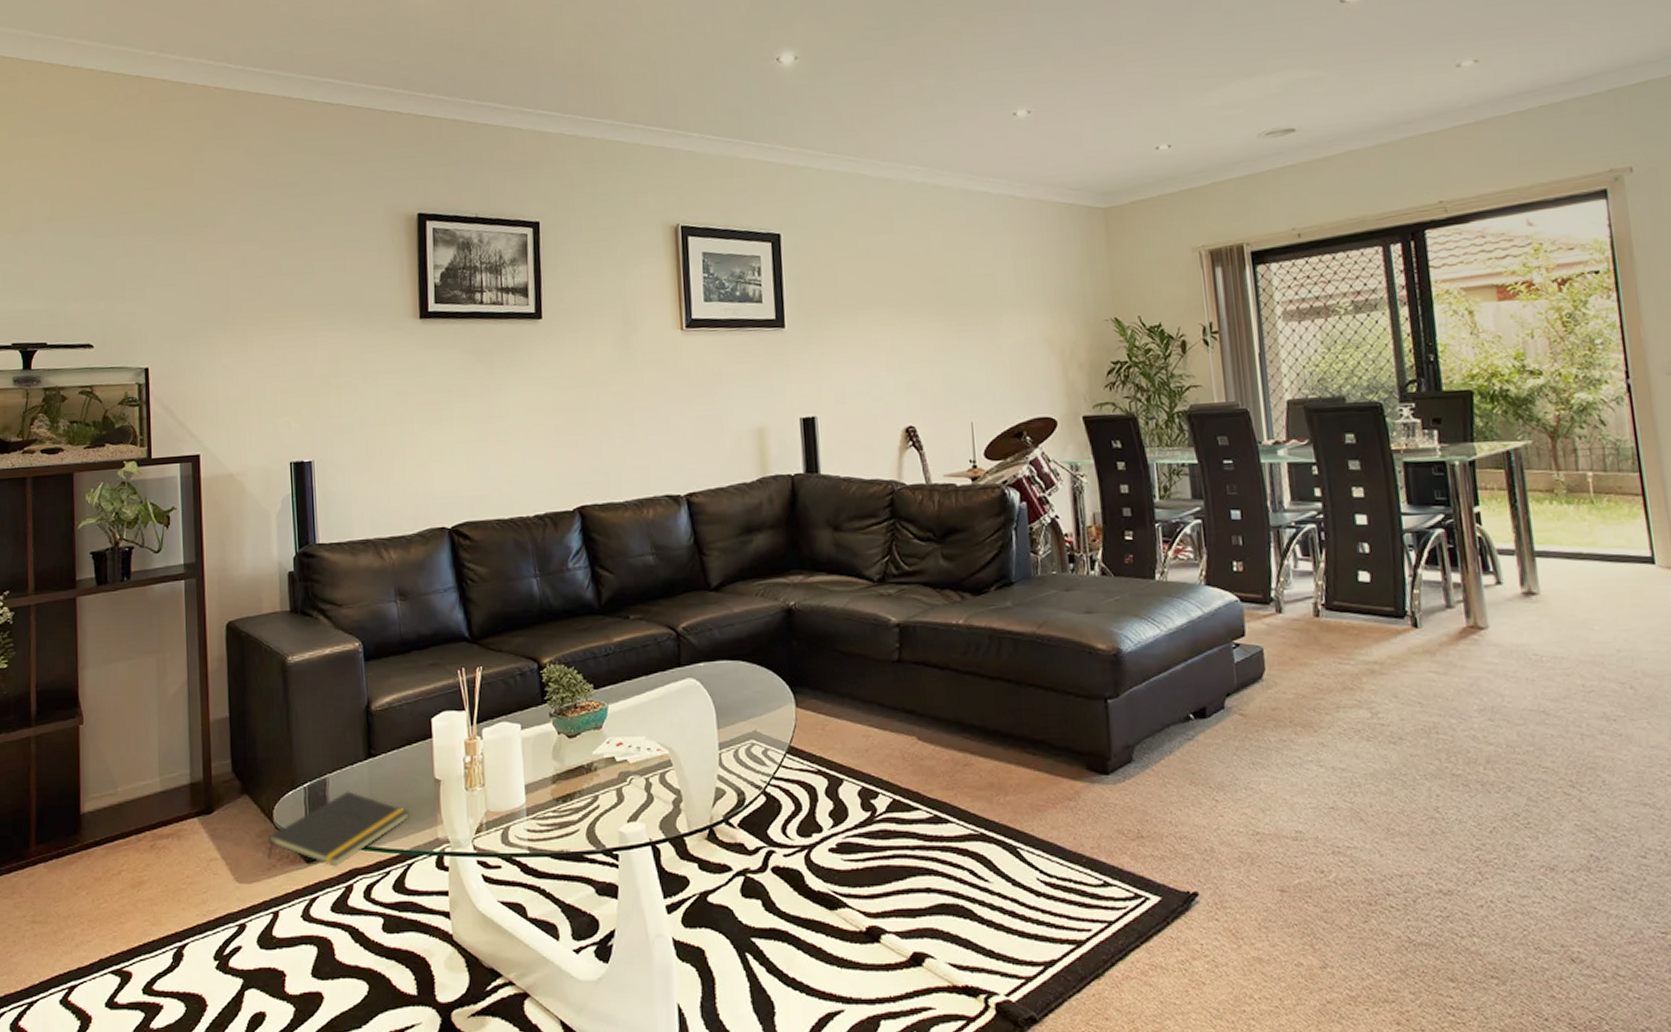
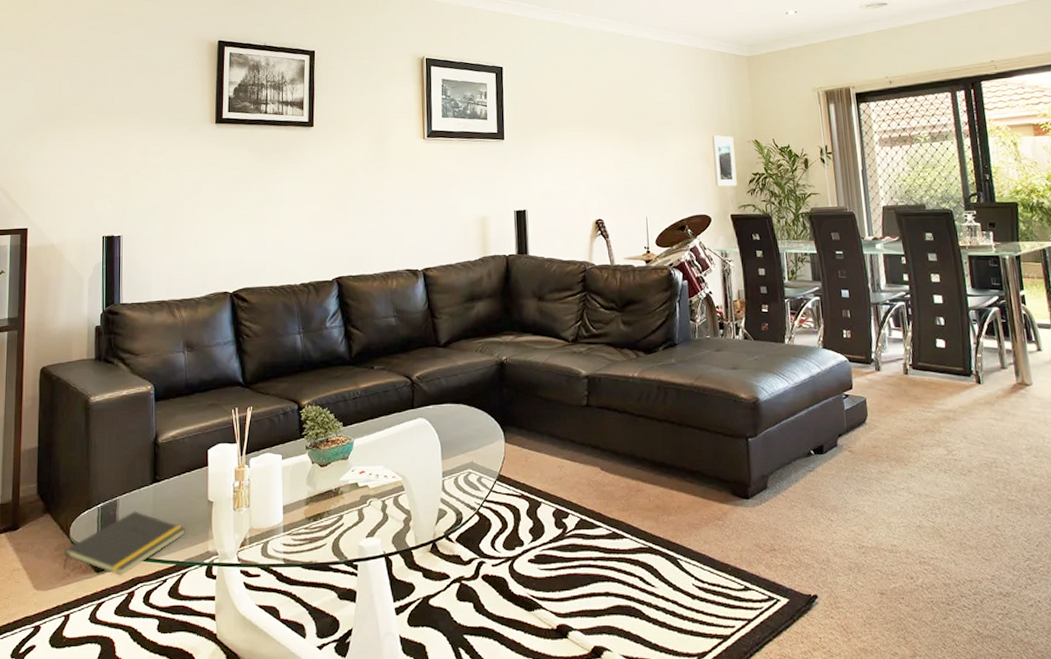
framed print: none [1057,313,1091,381] -> present [712,135,737,187]

